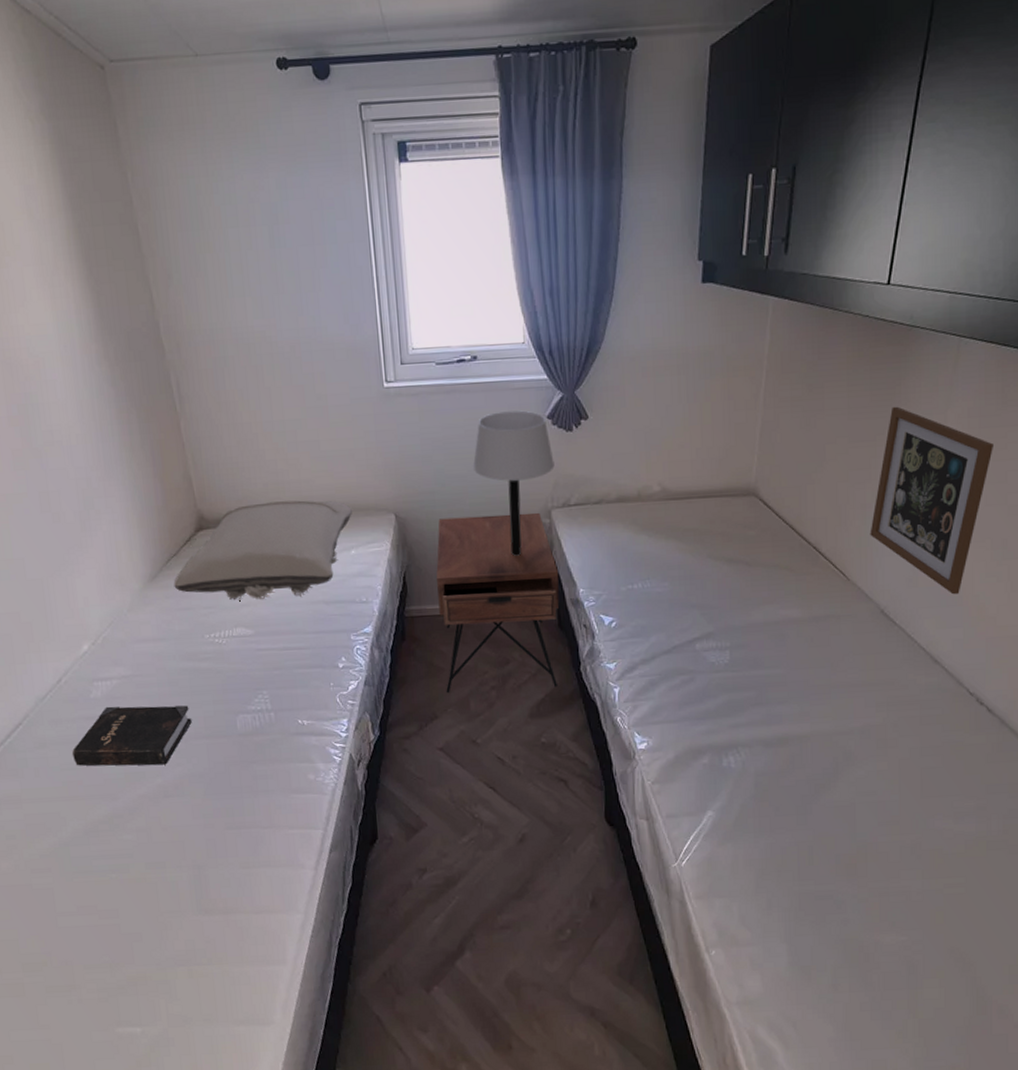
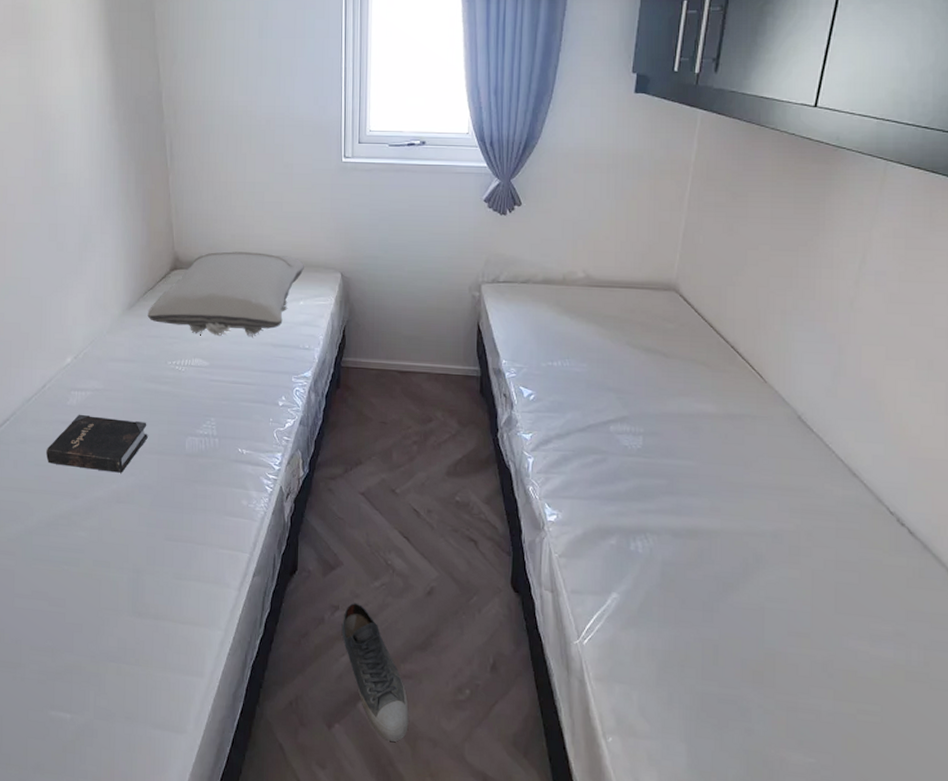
shoe: none [431,862,511,994] -> present [341,602,409,743]
nightstand: present [436,512,559,692] -> none [372,281,484,450]
table lamp: present [472,410,555,556] -> none [413,192,488,323]
picture frame: present [870,406,995,595] -> none [789,220,921,410]

